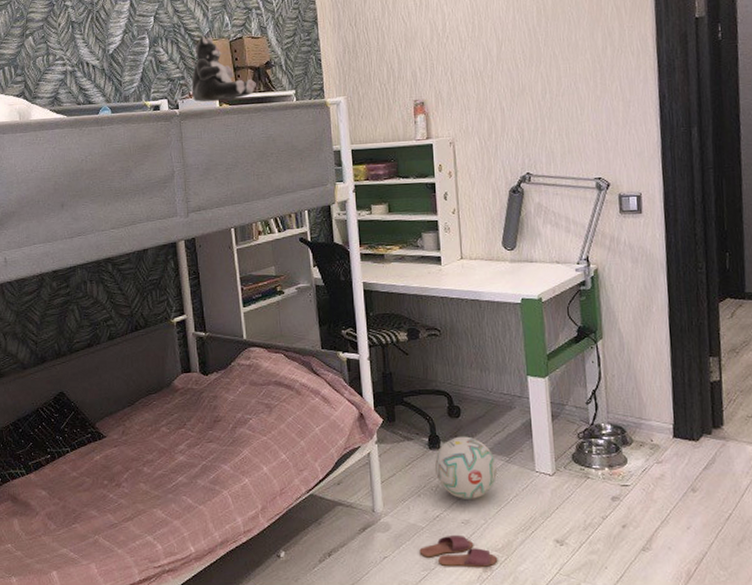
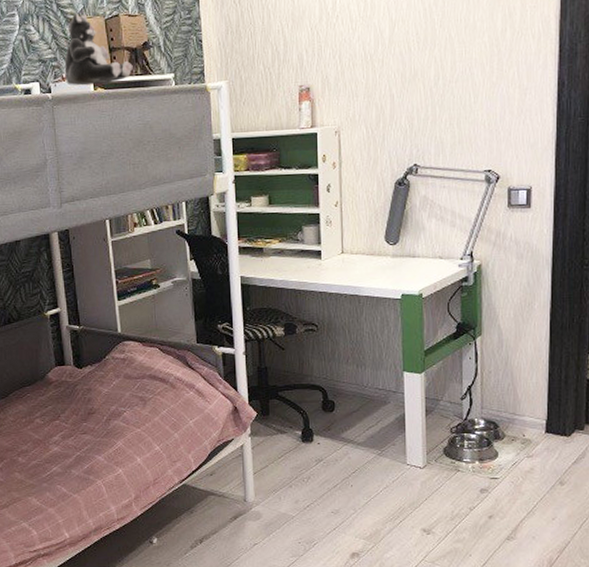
slippers: present [419,534,497,567] -> none [289,523,364,554]
ball: present [434,436,497,499] -> none [306,430,368,490]

